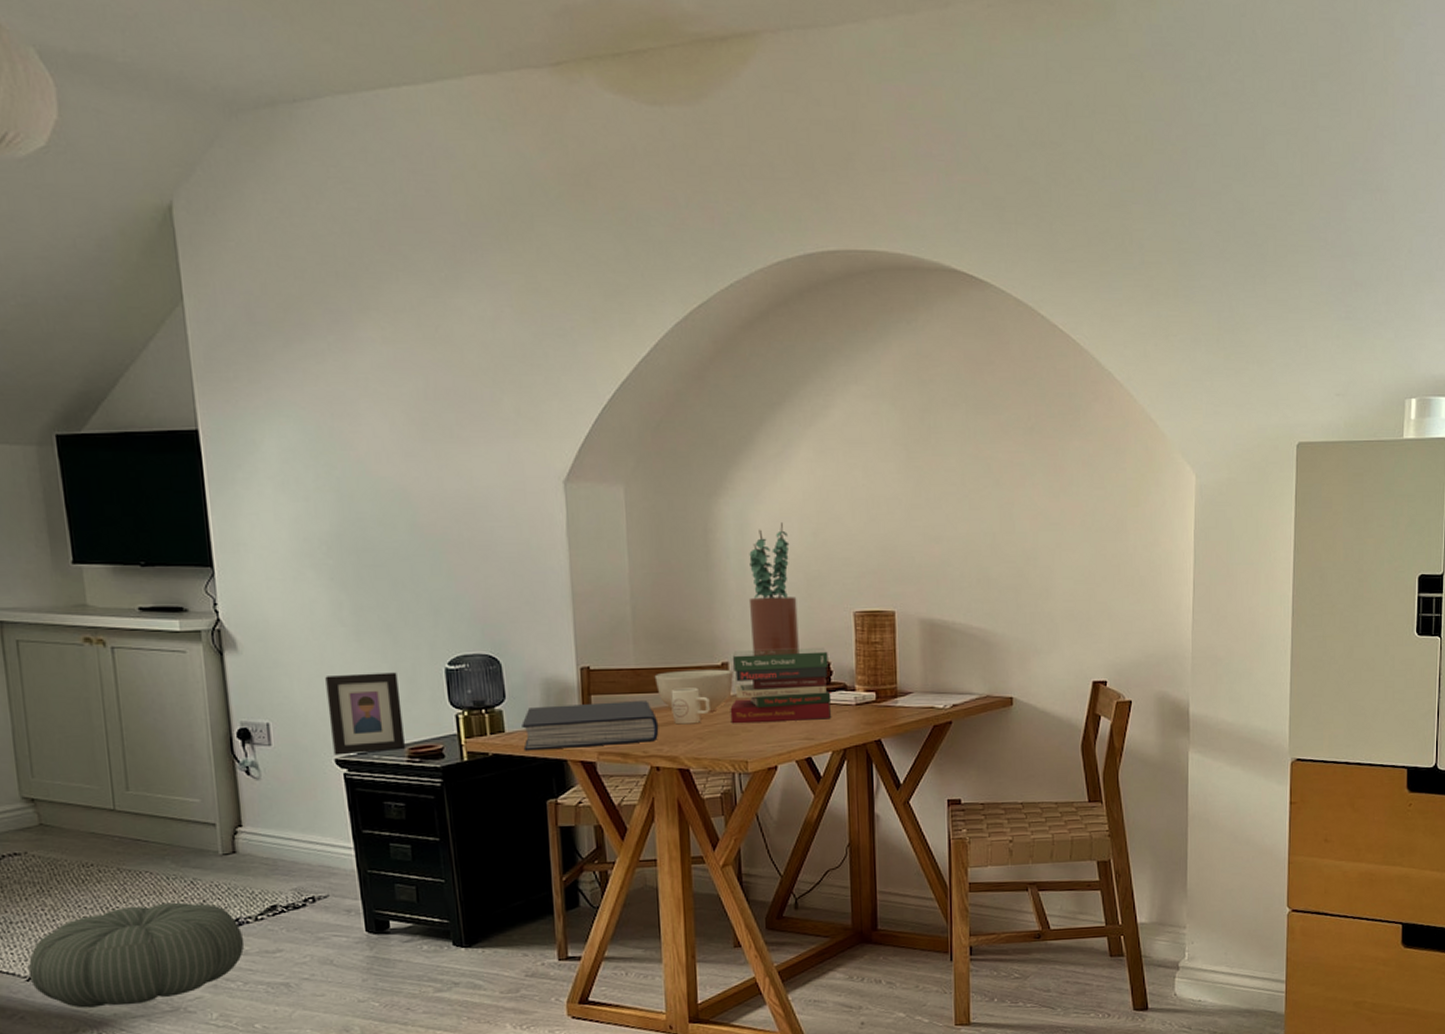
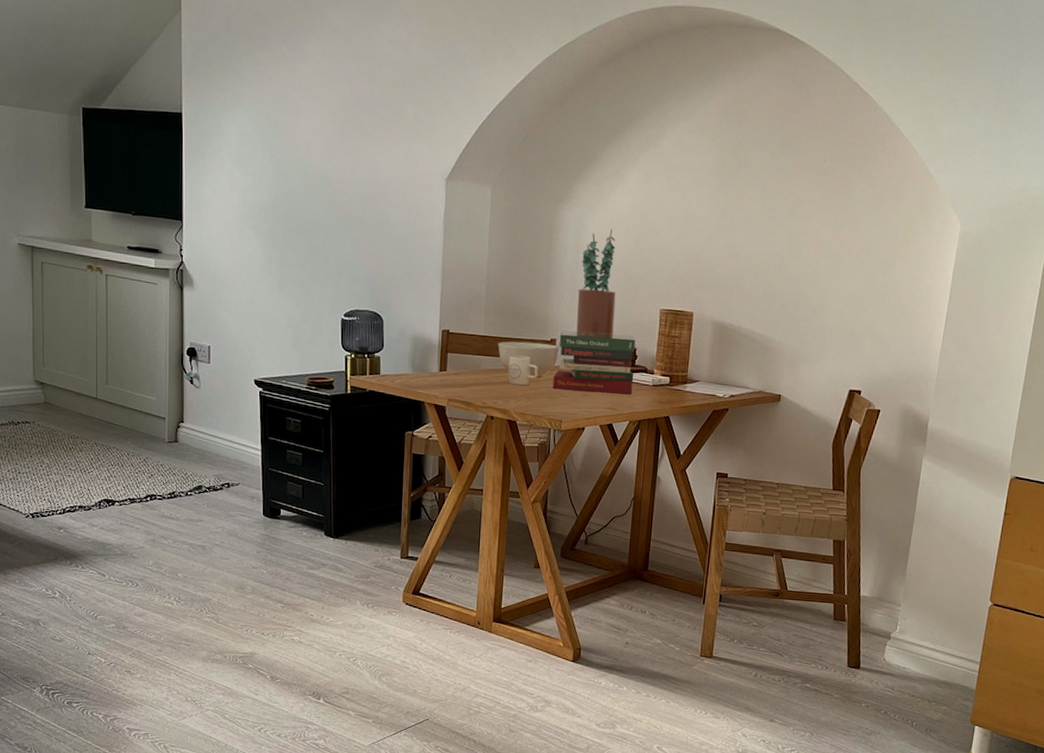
pouf: present [28,902,245,1008] -> none [27,472,177,546]
picture frame: present [325,672,406,756] -> none [253,314,307,379]
book: present [522,701,659,751] -> none [392,357,497,396]

